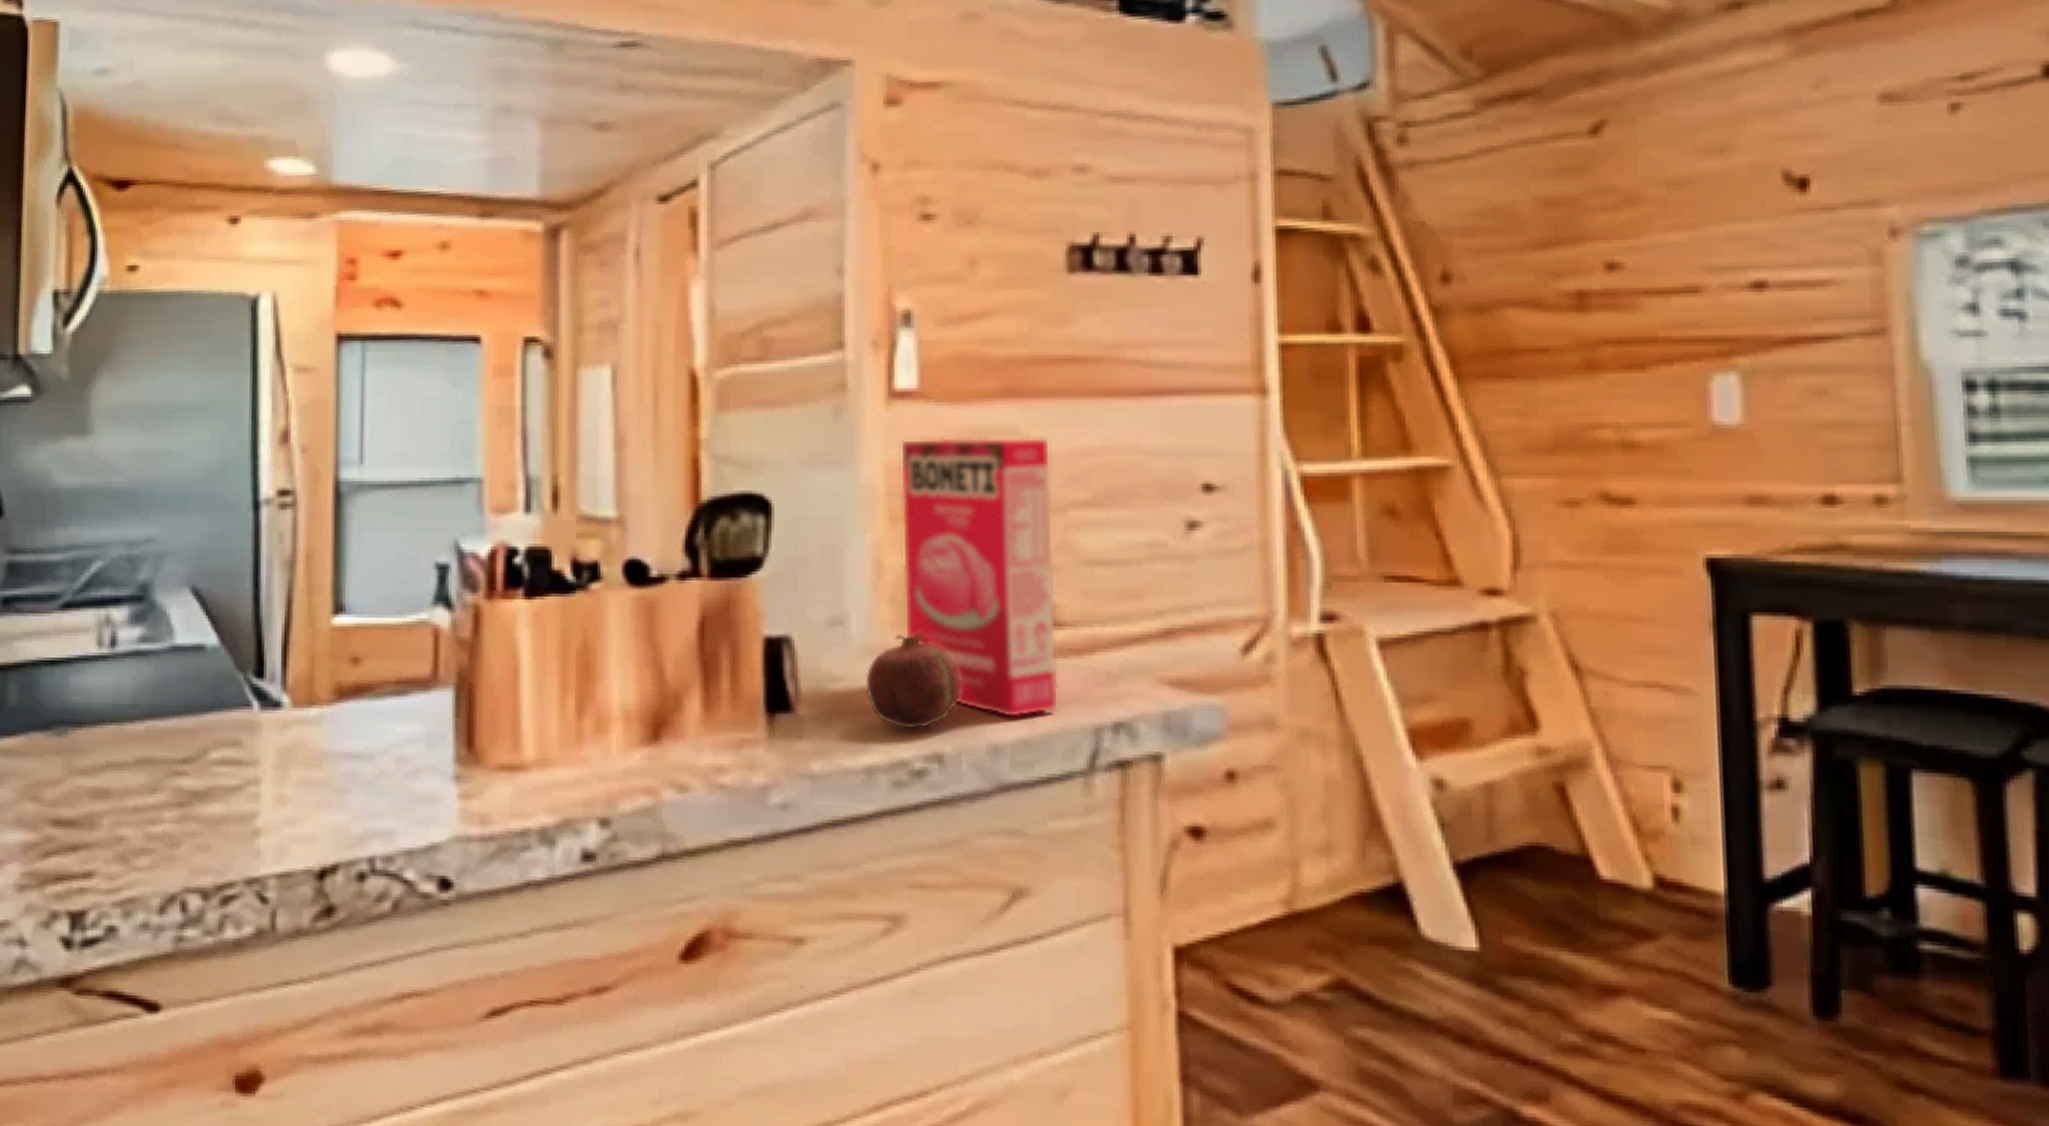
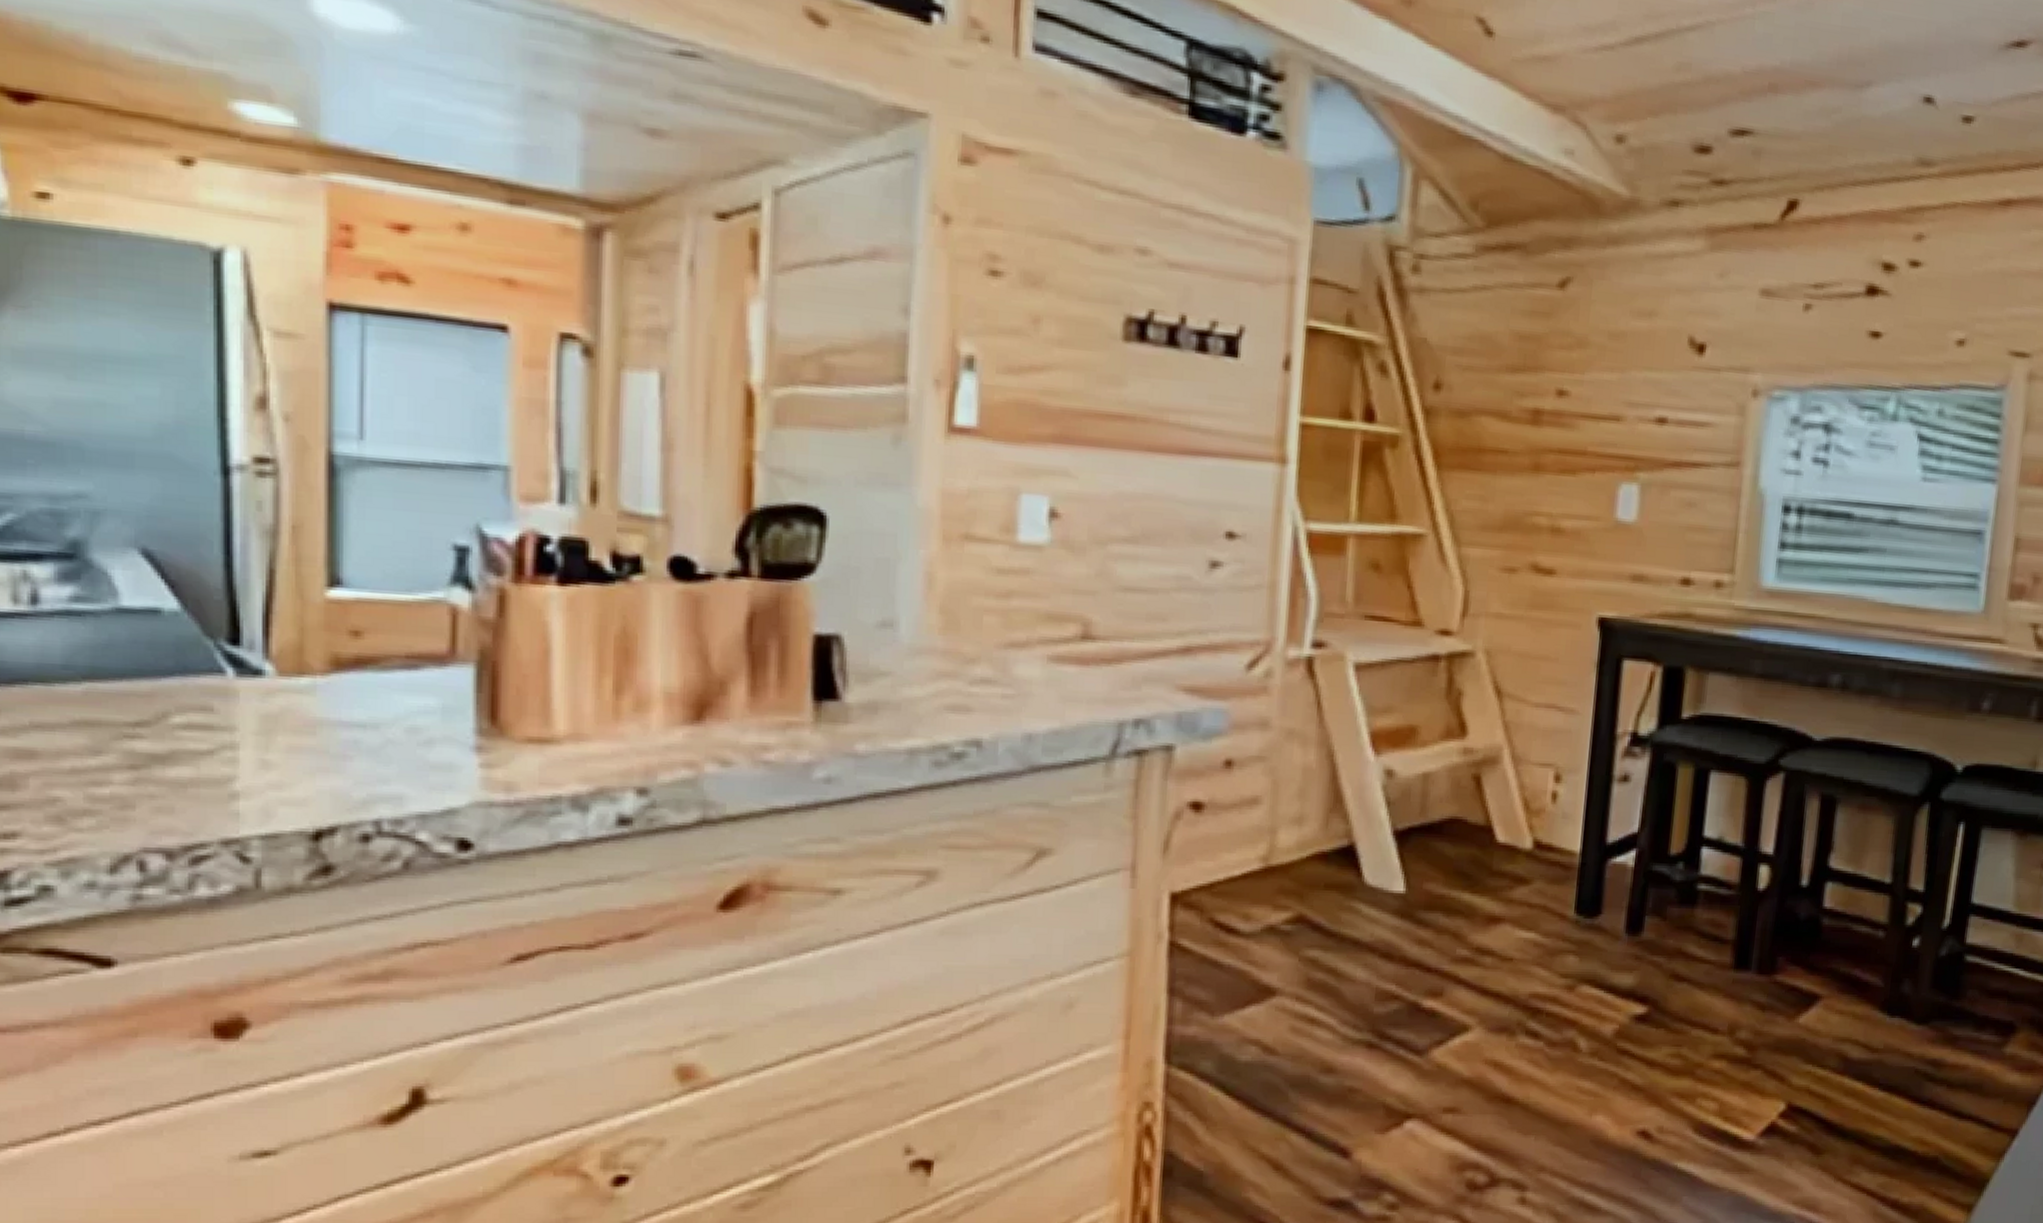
fruit: present [865,633,960,730] -> none [912,637,1001,719]
cereal box: present [899,437,1060,719] -> none [951,469,1097,714]

